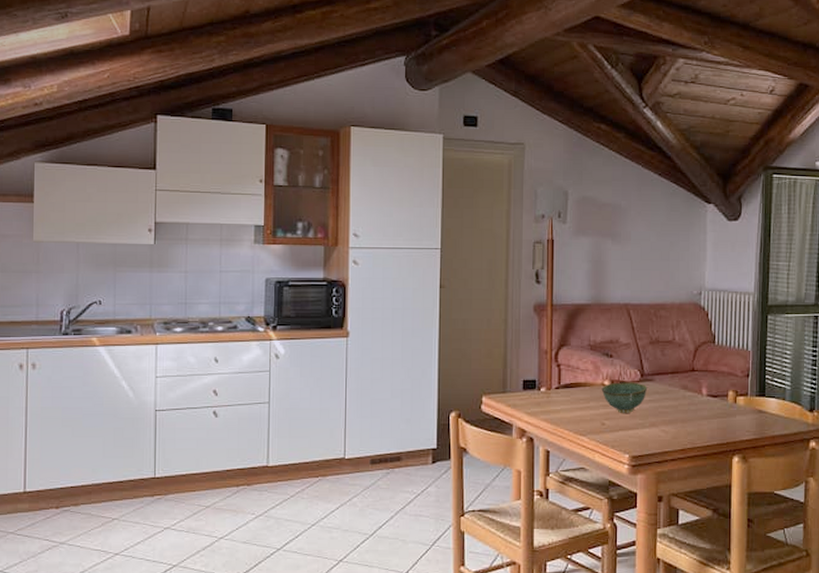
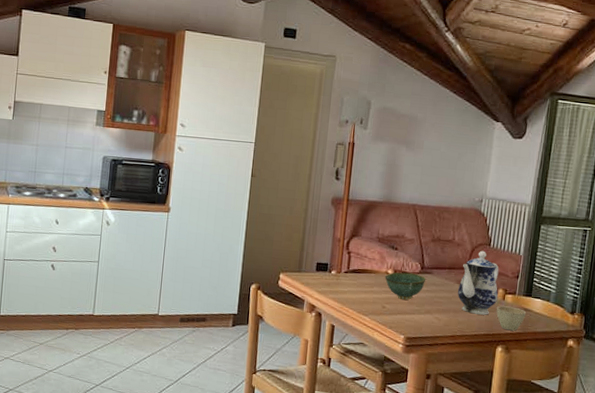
teapot: none [684,349,728,422] -> present [458,250,499,315]
cup: none [728,410,762,437] -> present [496,306,527,331]

